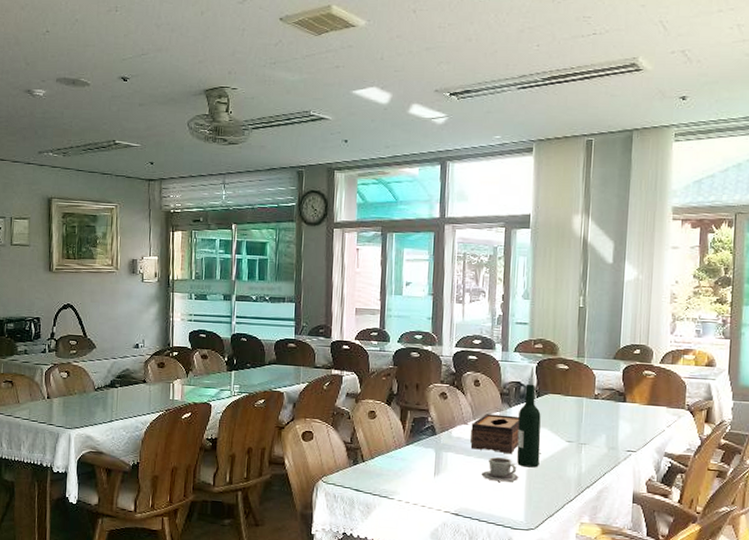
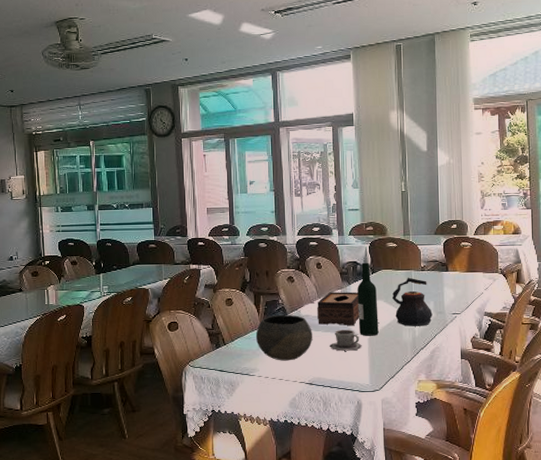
bowl: none [398,434,463,487] -> present [255,315,313,361]
teapot: none [558,405,604,462] -> present [392,277,433,326]

